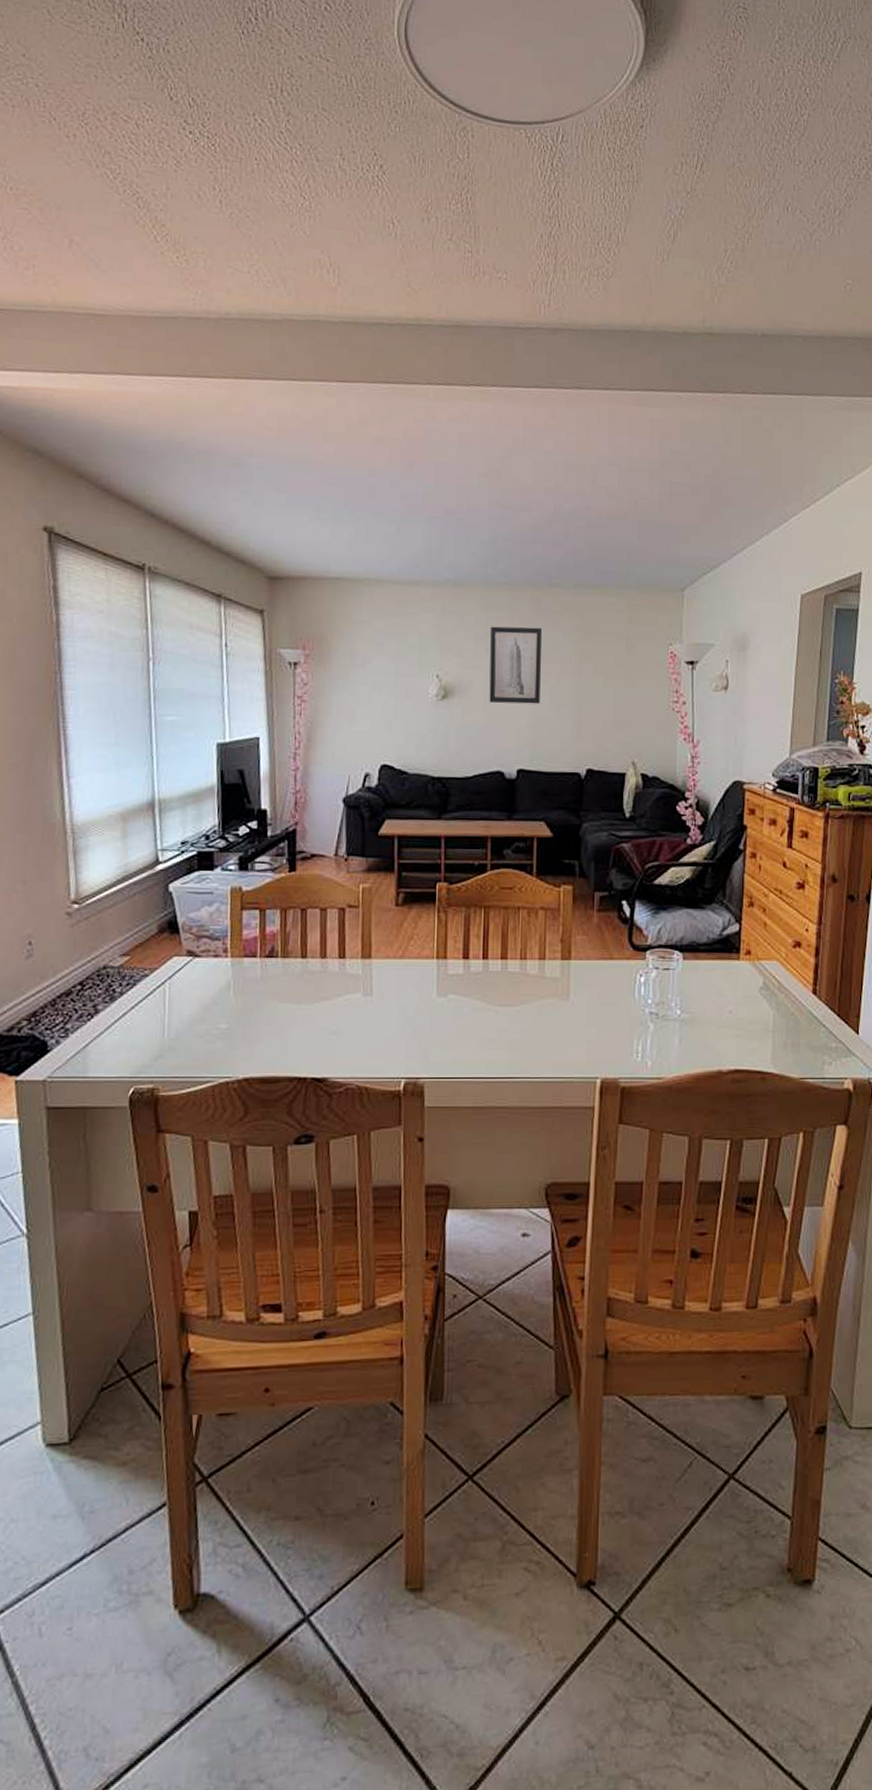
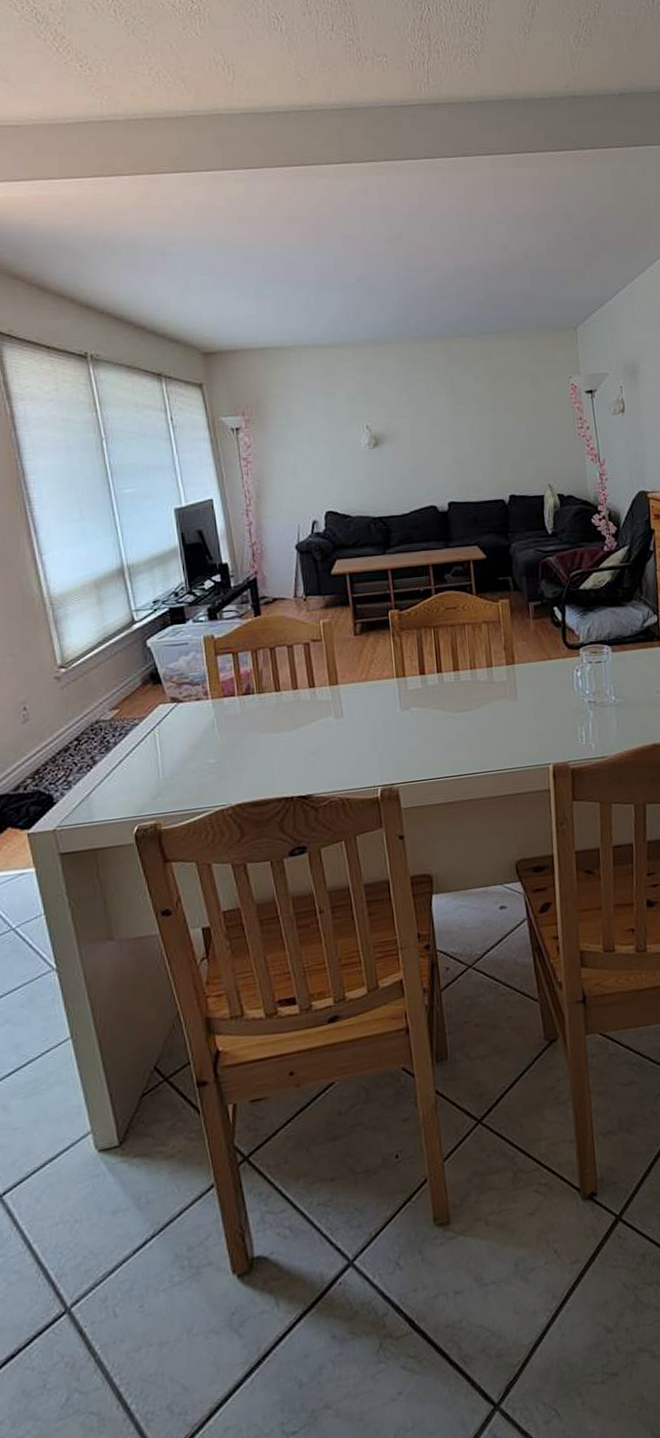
wall art: present [489,626,543,704] -> none [410,374,461,446]

